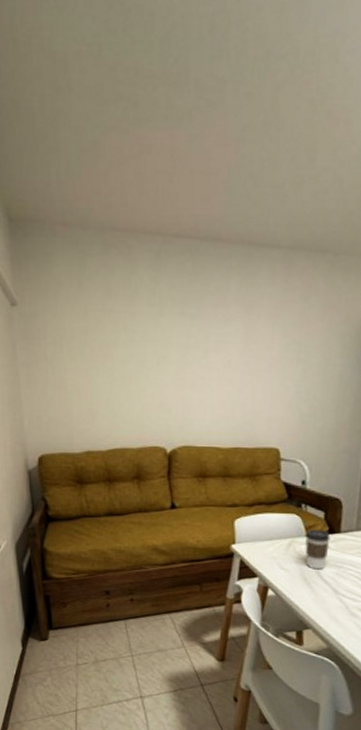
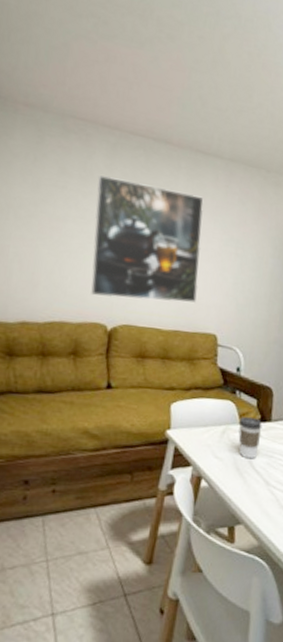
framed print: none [143,290,260,420] -> present [91,175,204,303]

